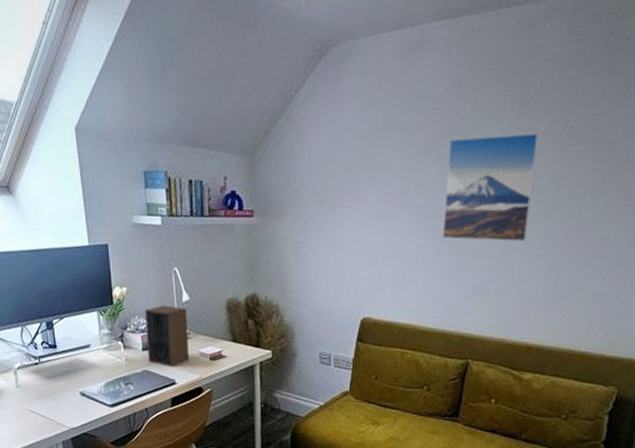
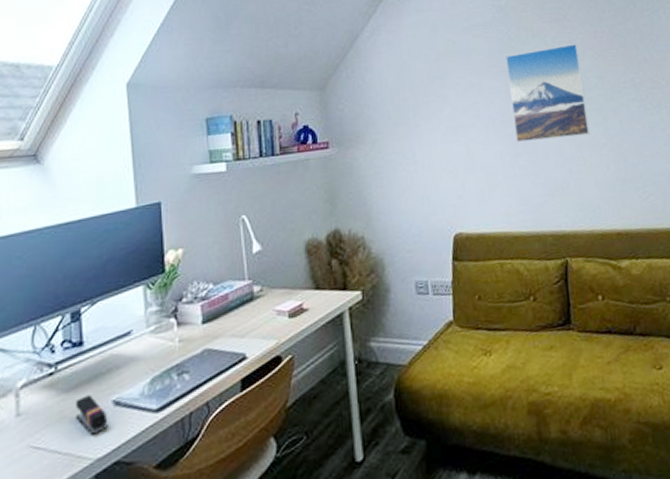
stapler: none [55,384,78,413] -> present [75,395,108,437]
speaker: present [145,305,189,367] -> none [206,260,263,338]

